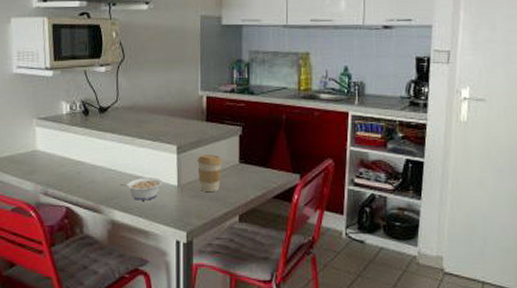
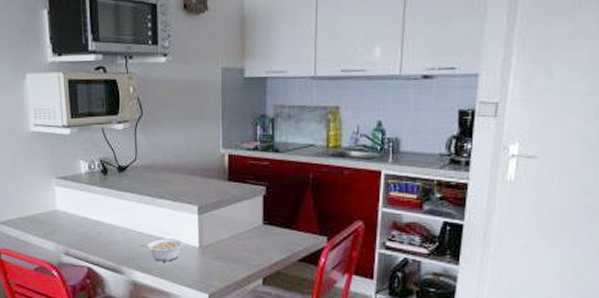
coffee cup: present [197,155,222,193] -> none [219,216,245,255]

